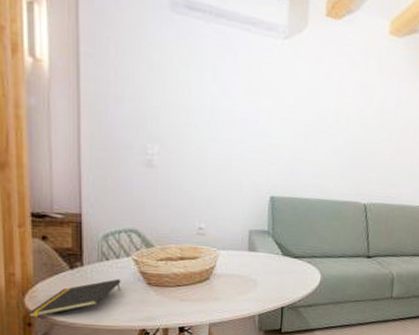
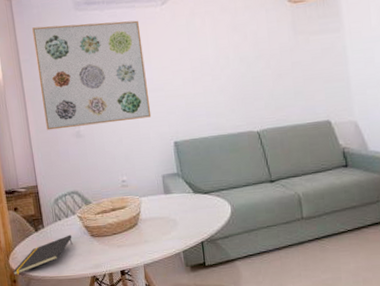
wall art: none [104,15,253,163] -> present [32,20,152,131]

